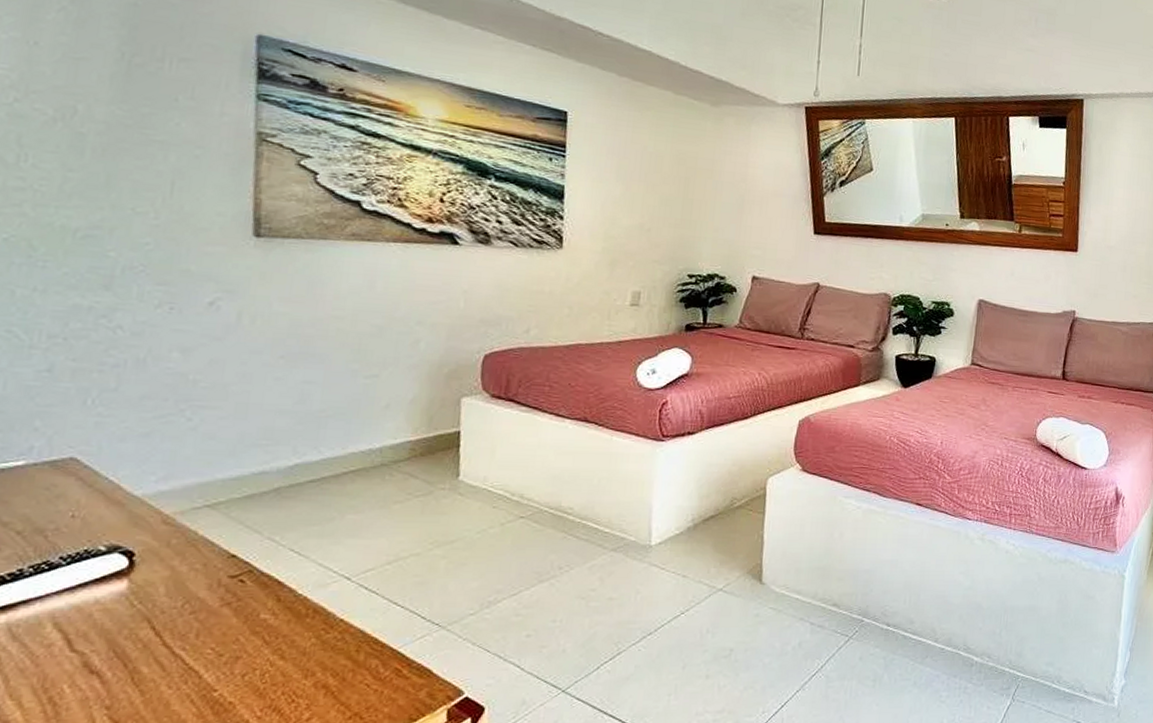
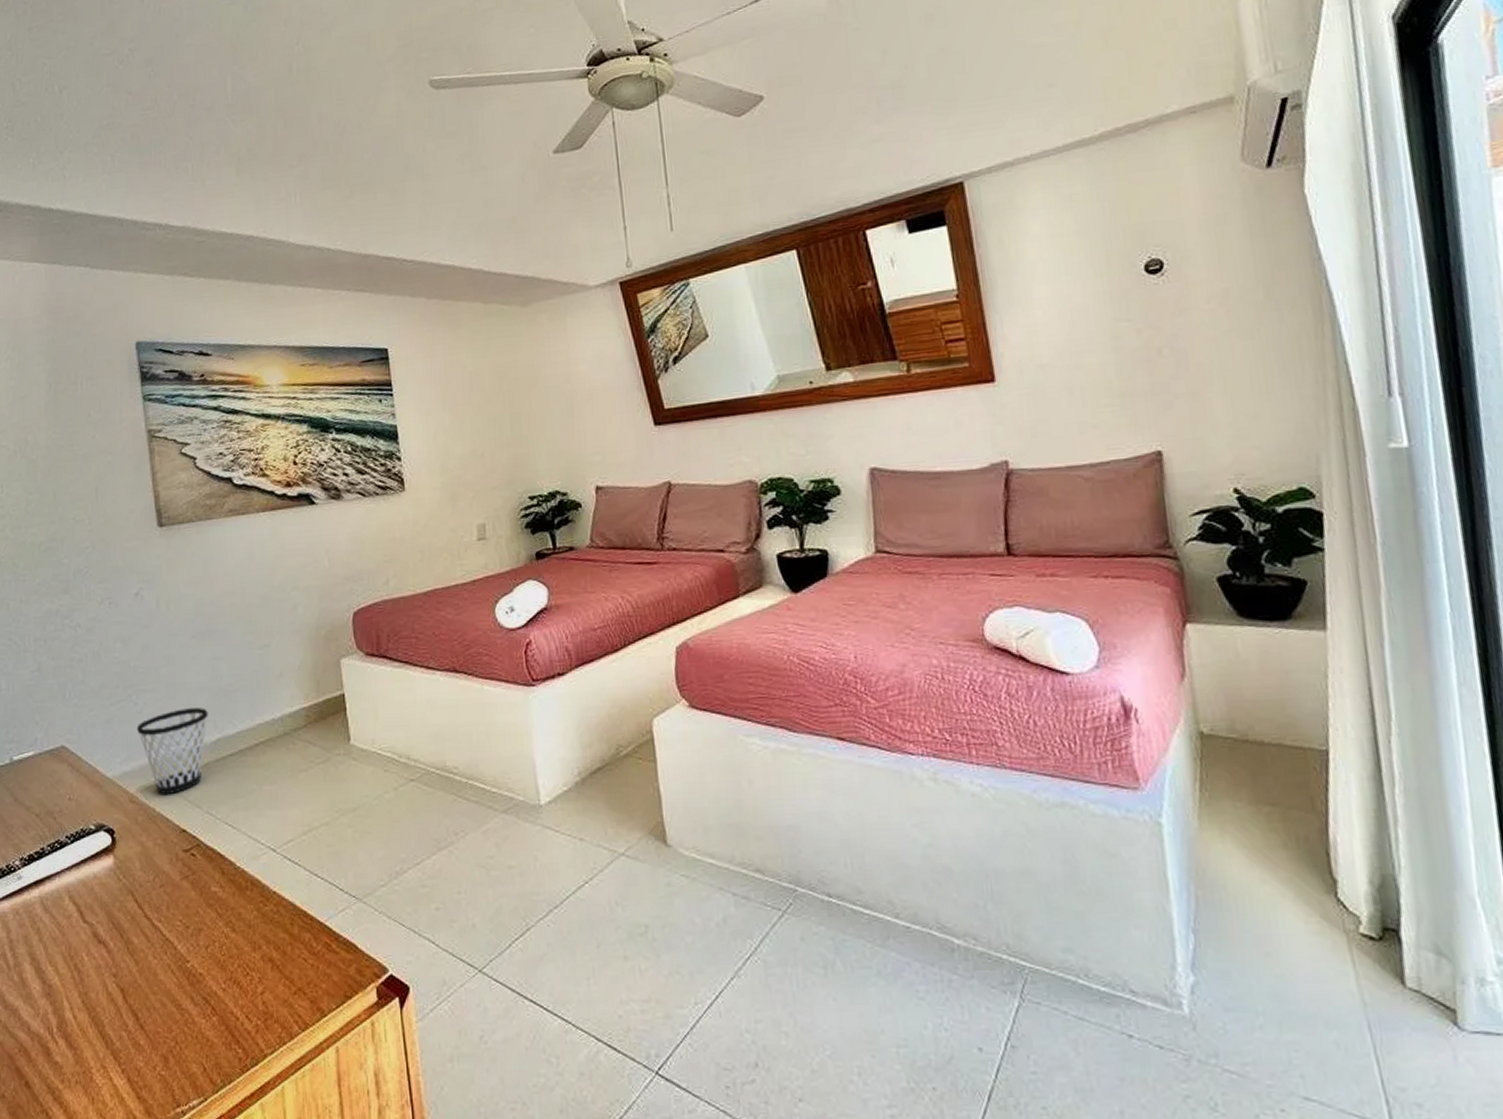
wastebasket: none [185,430,288,517] -> present [136,707,208,794]

